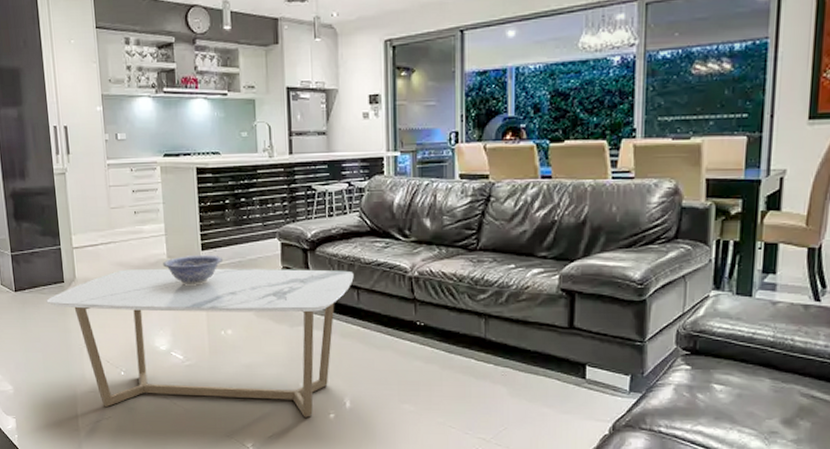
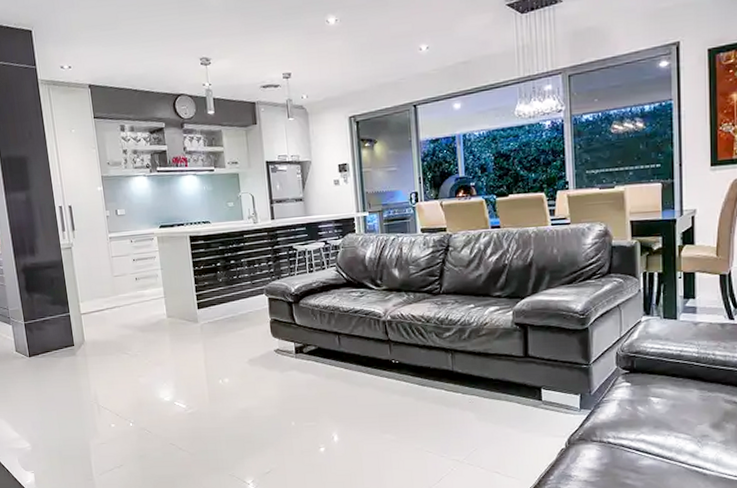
coffee table: present [46,268,354,418] -> none [58,319,335,457]
decorative bowl: present [163,254,222,285] -> none [163,312,217,341]

